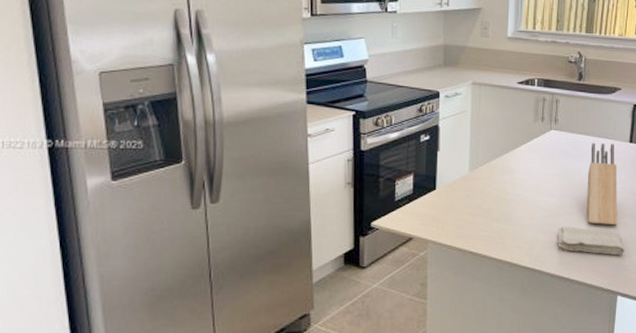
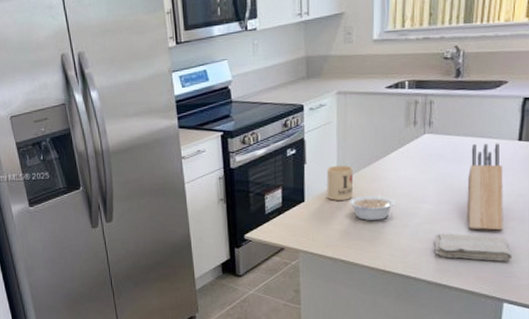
mug: none [459,154,485,190] -> present [326,165,354,201]
legume: none [480,186,524,213] -> present [349,195,396,221]

